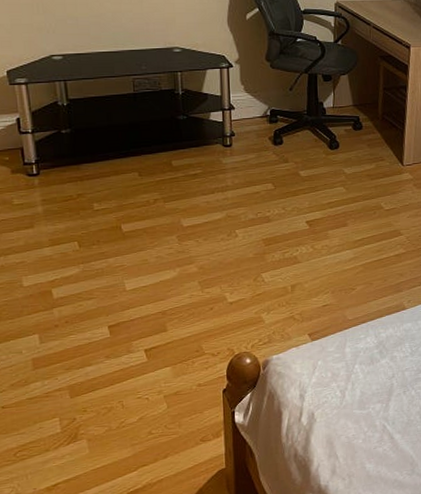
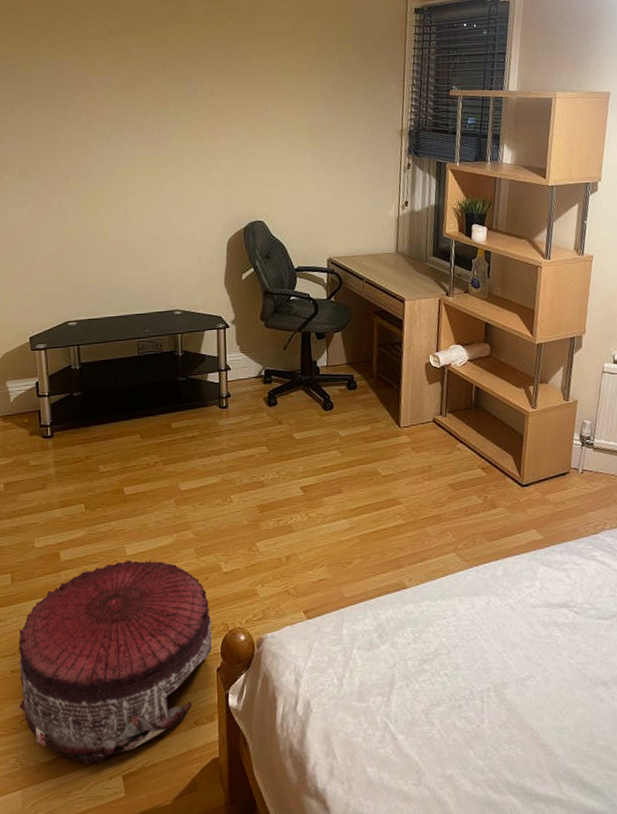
pouf: none [8,293,218,487] -> present [18,560,212,766]

